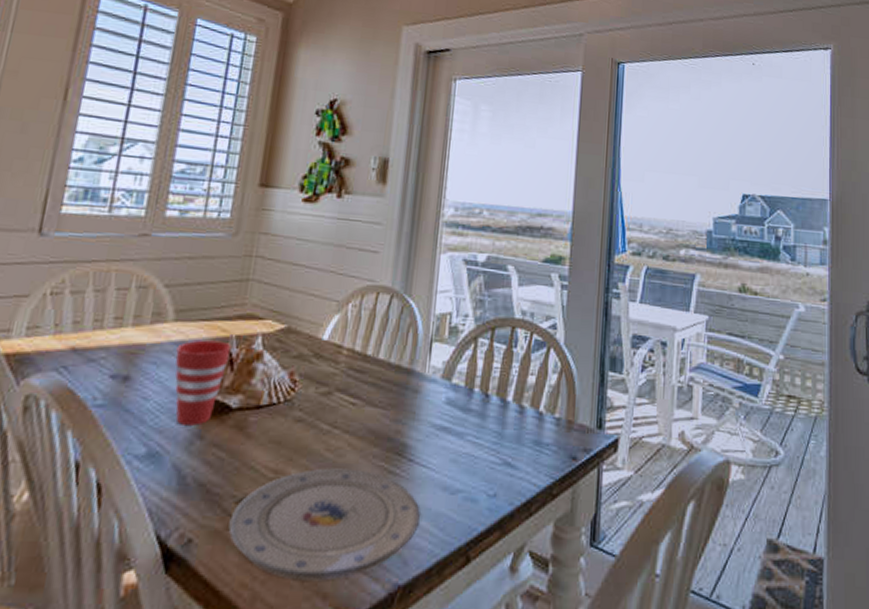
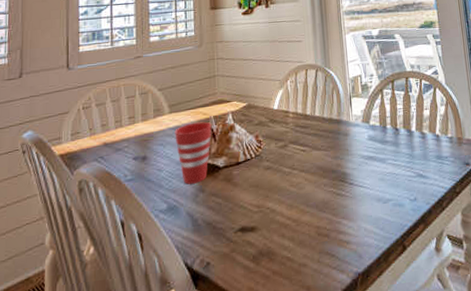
plate: present [228,468,420,581] -> none [233,196,365,280]

